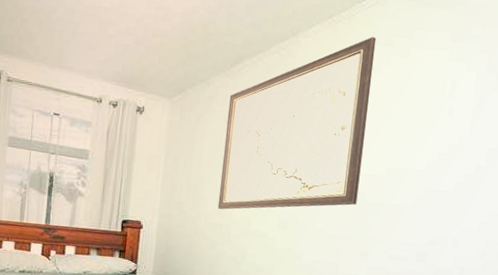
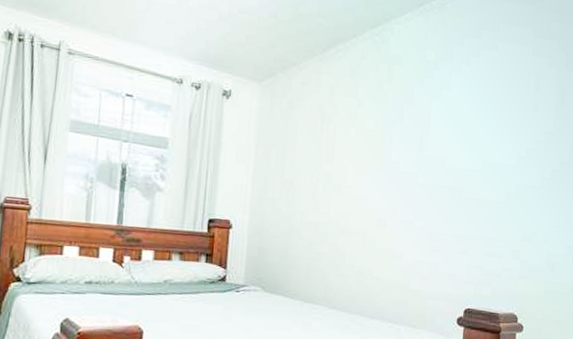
wall art: present [217,37,377,210] -> none [313,28,466,206]

